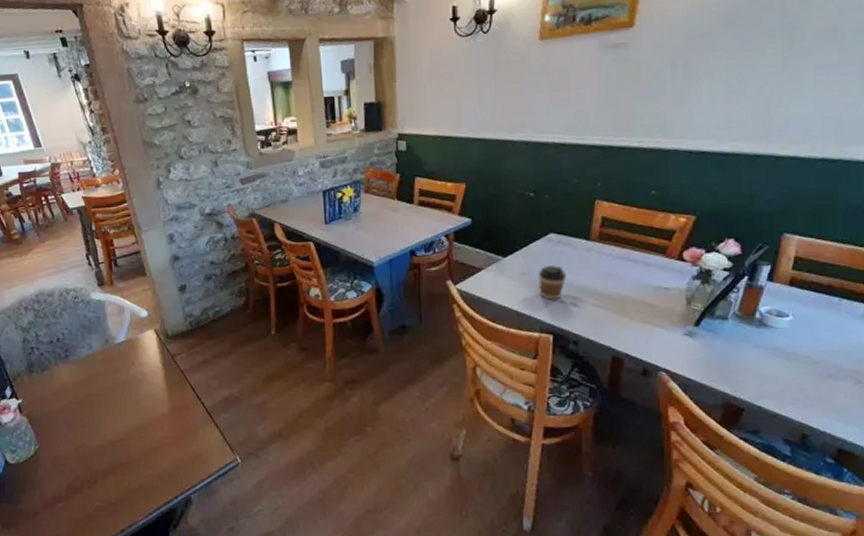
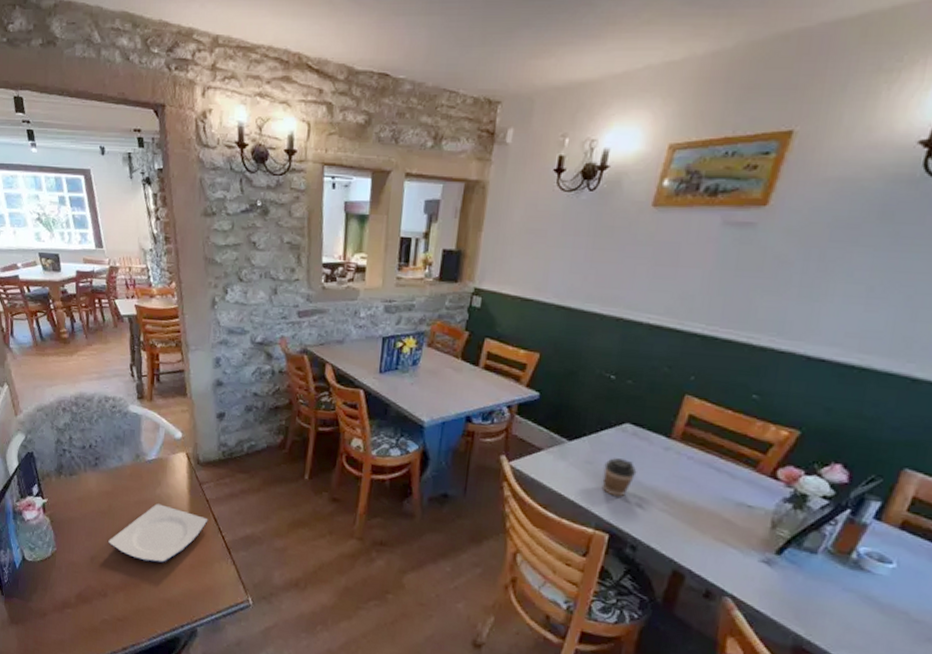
plate: none [90,383,186,441] -> present [108,503,208,563]

